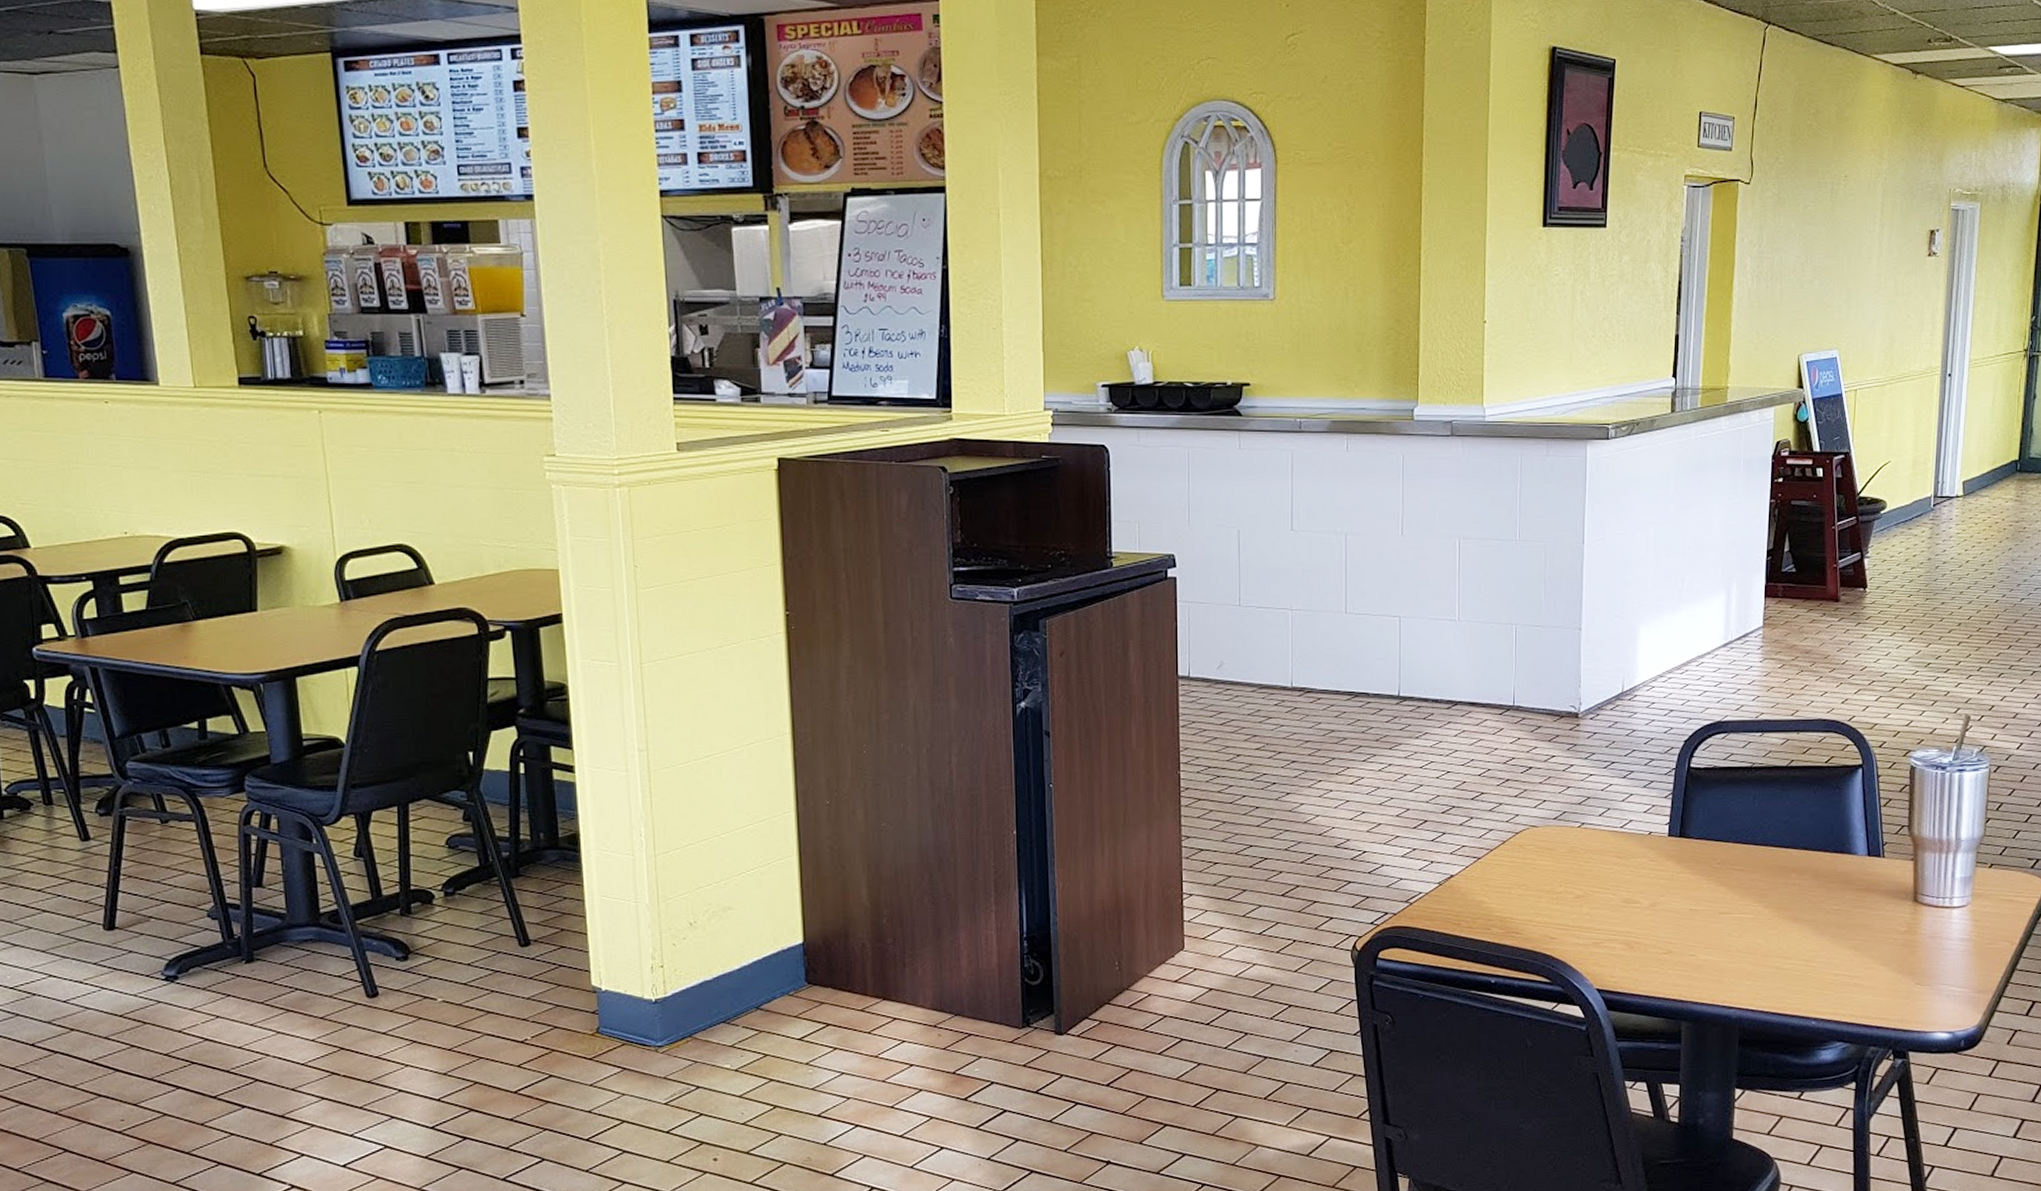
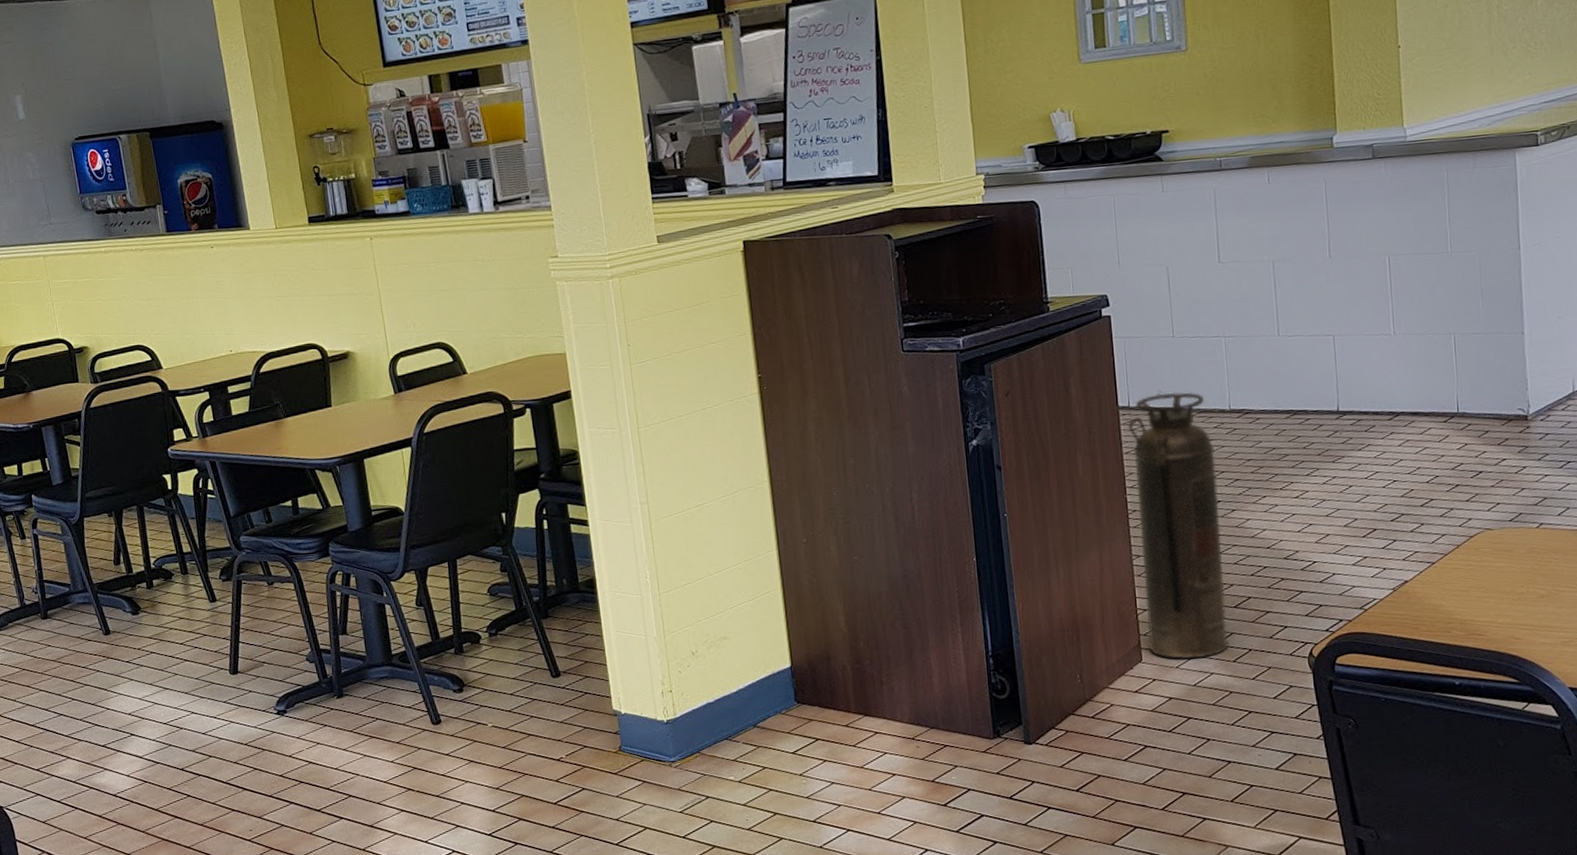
fire extinguisher: none [1186,664,1274,949] -> present [1127,392,1230,660]

